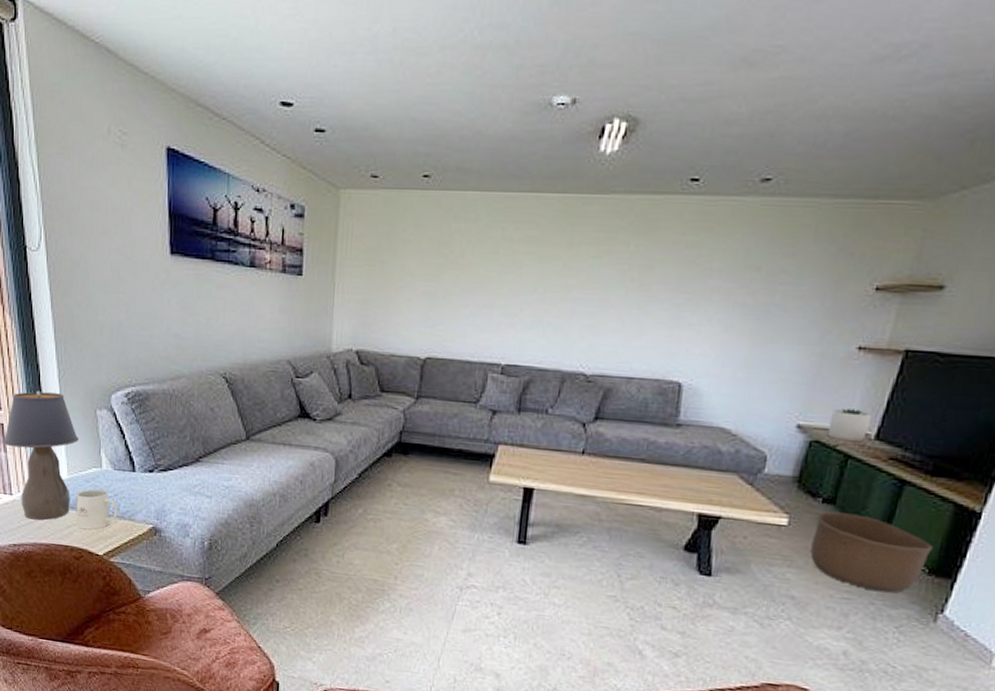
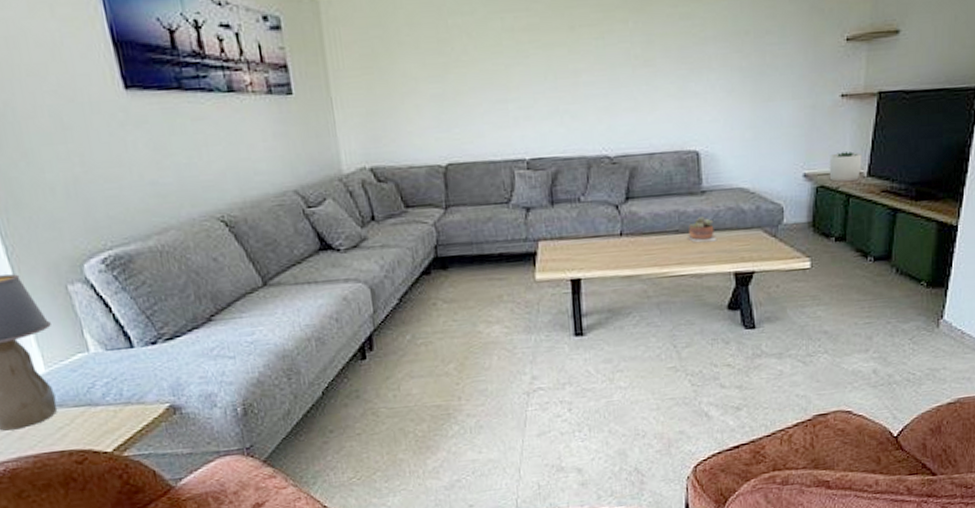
mug: present [75,488,118,530] -> none [62,375,123,428]
succulent plant: none [653,450,686,478] -> present [688,217,718,244]
basket: present [810,511,933,593] -> none [832,246,926,312]

